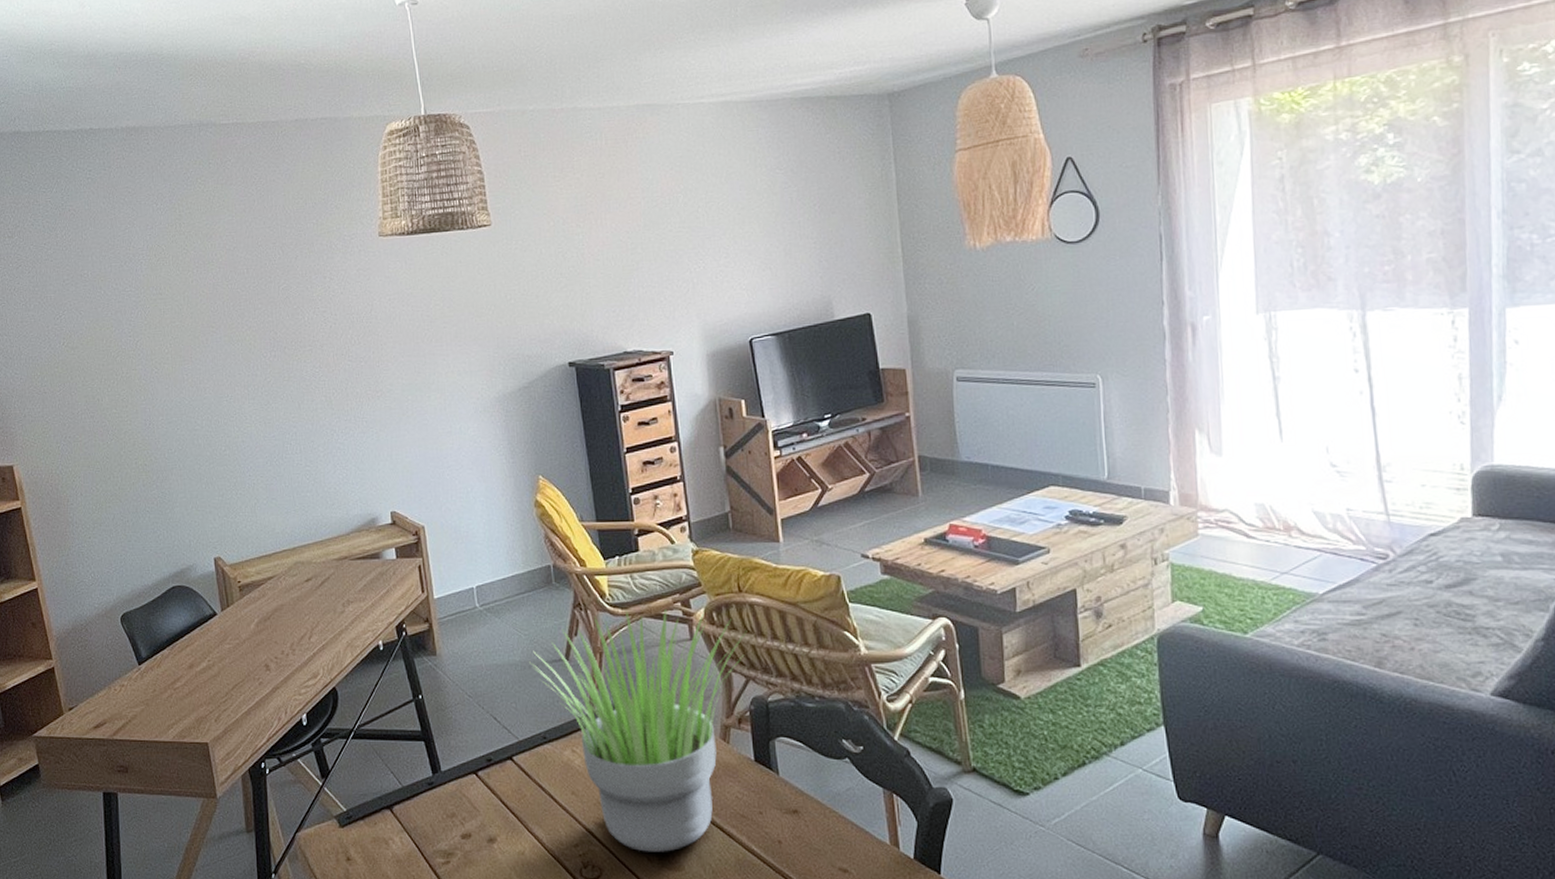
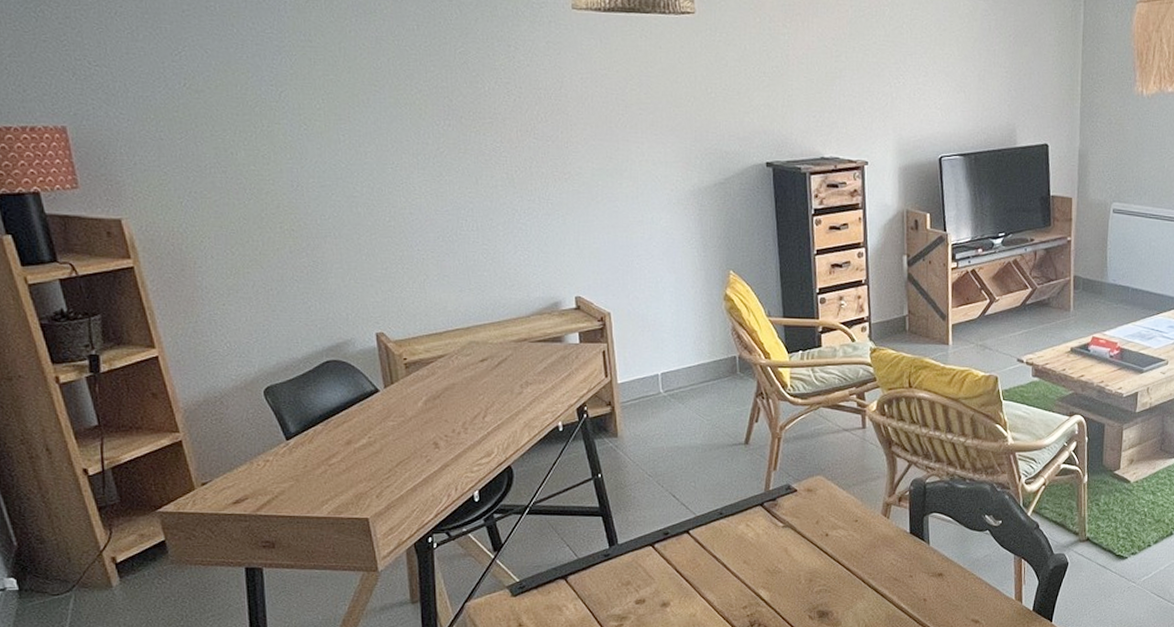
potted plant: present [529,609,745,852] -> none [710,400,911,611]

